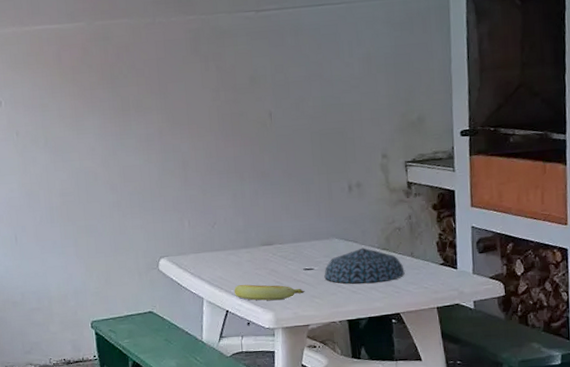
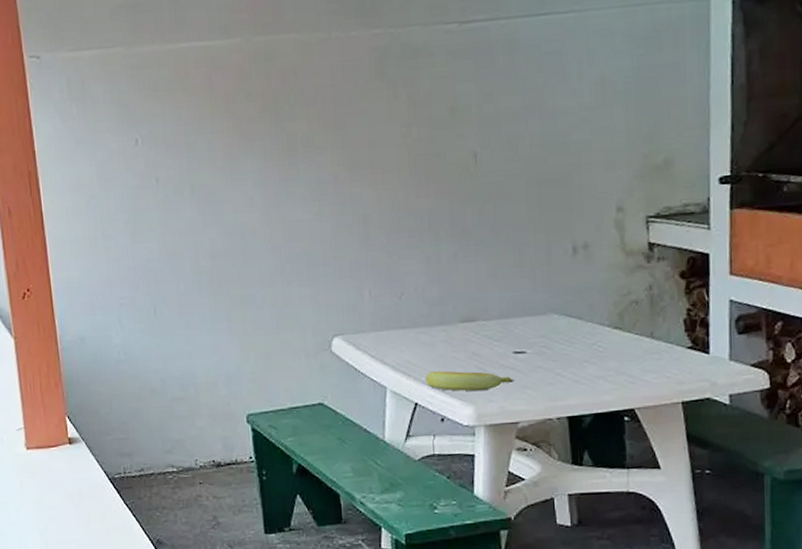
bowl: present [324,247,405,284] -> none [539,326,642,372]

